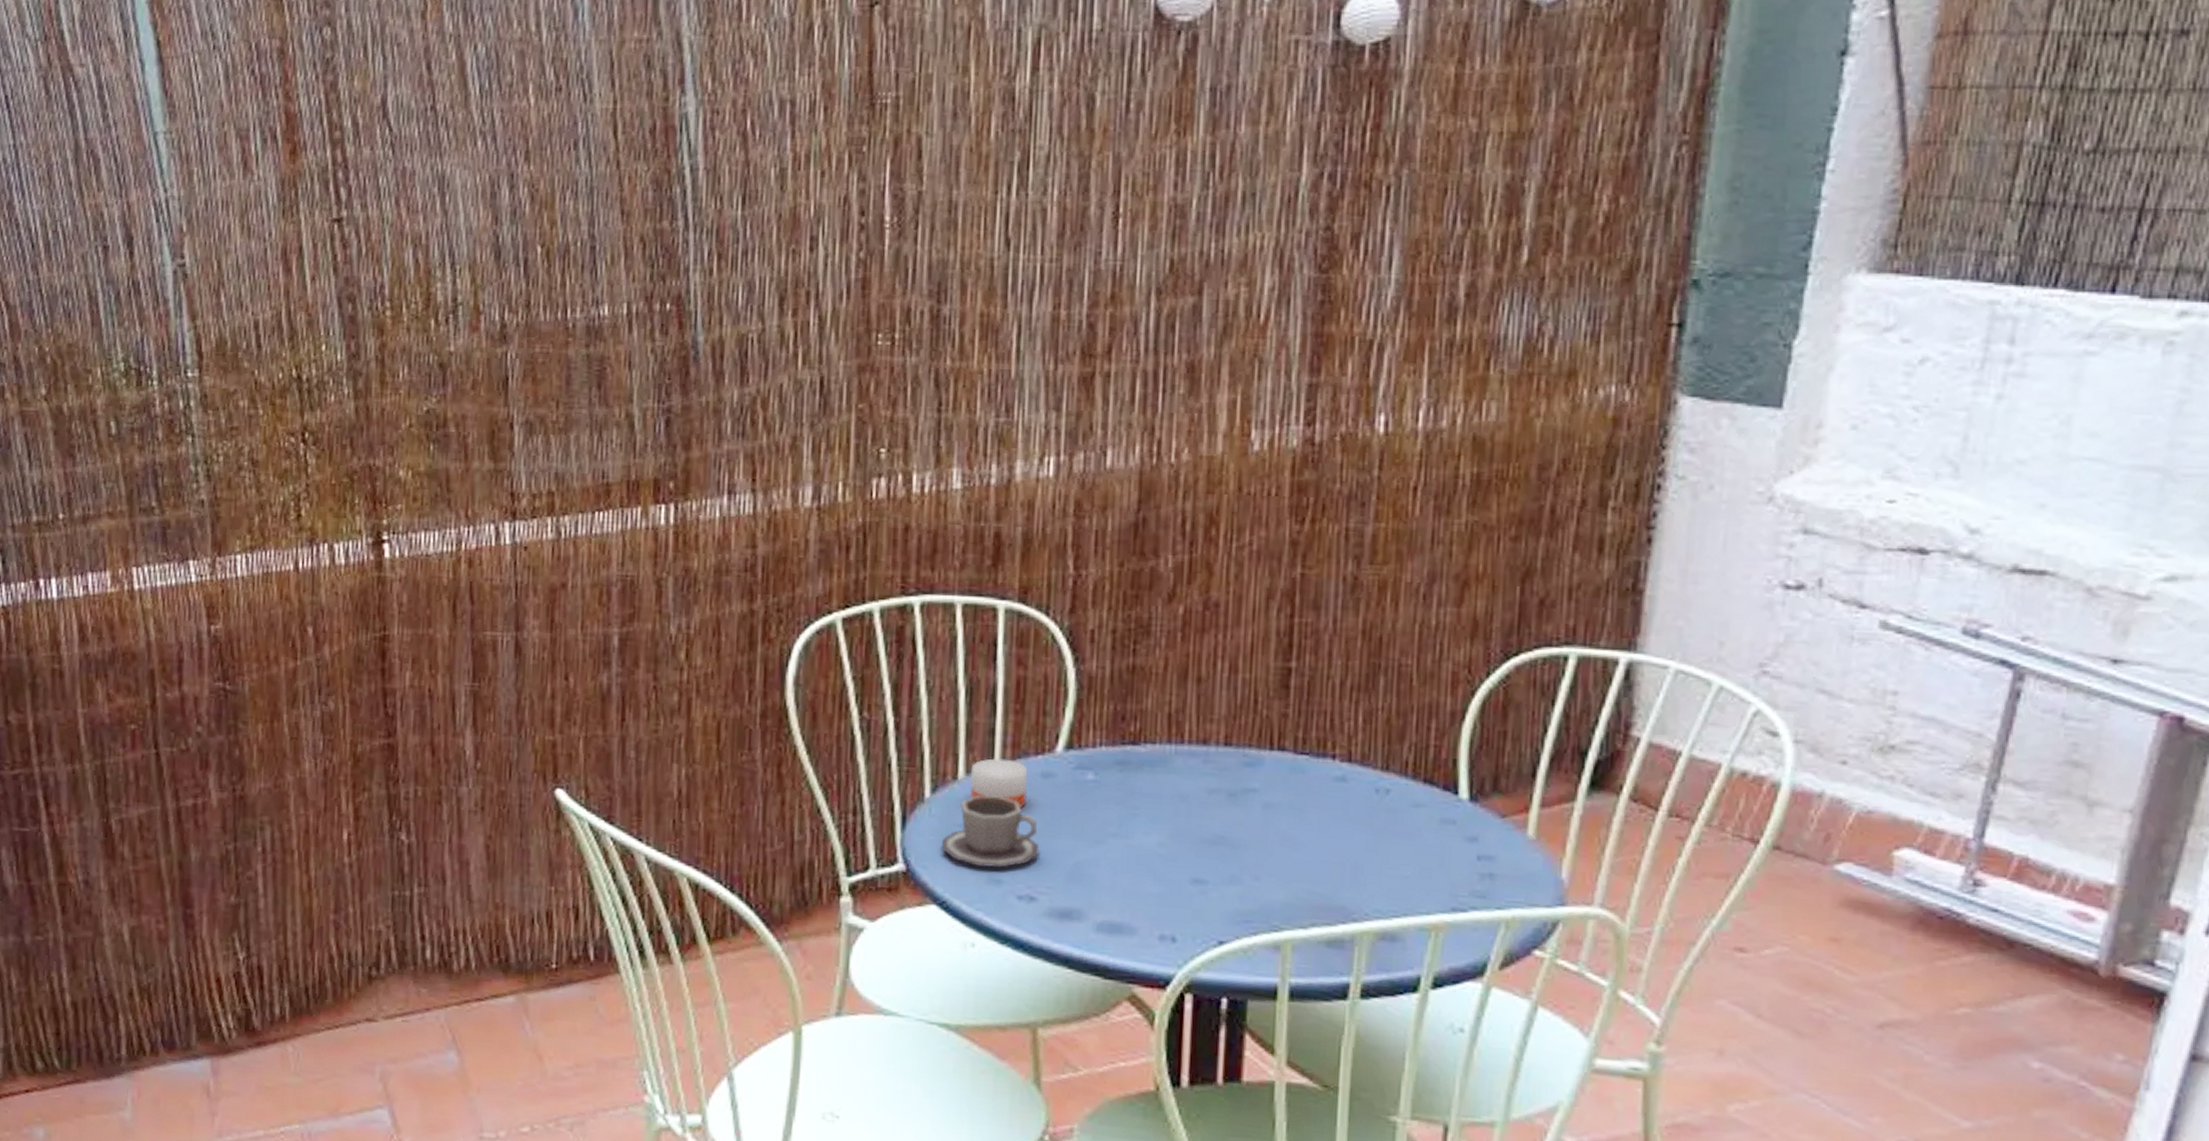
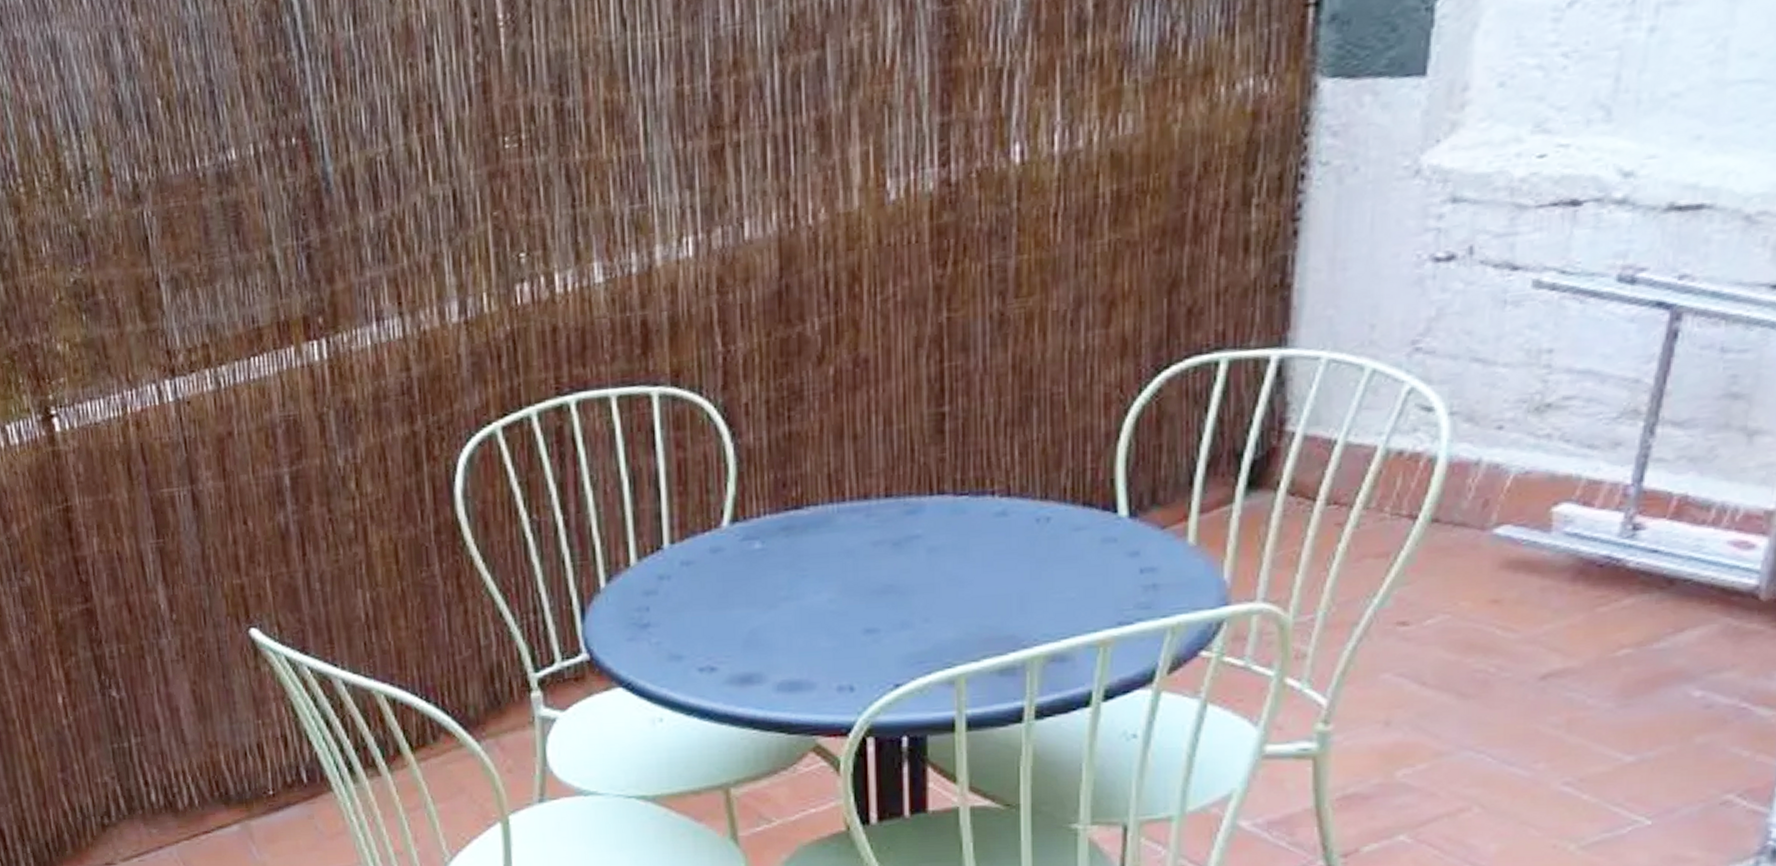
cup: present [941,795,1040,869] -> none [620,577,716,646]
candle: present [969,758,1028,808] -> none [642,540,698,585]

